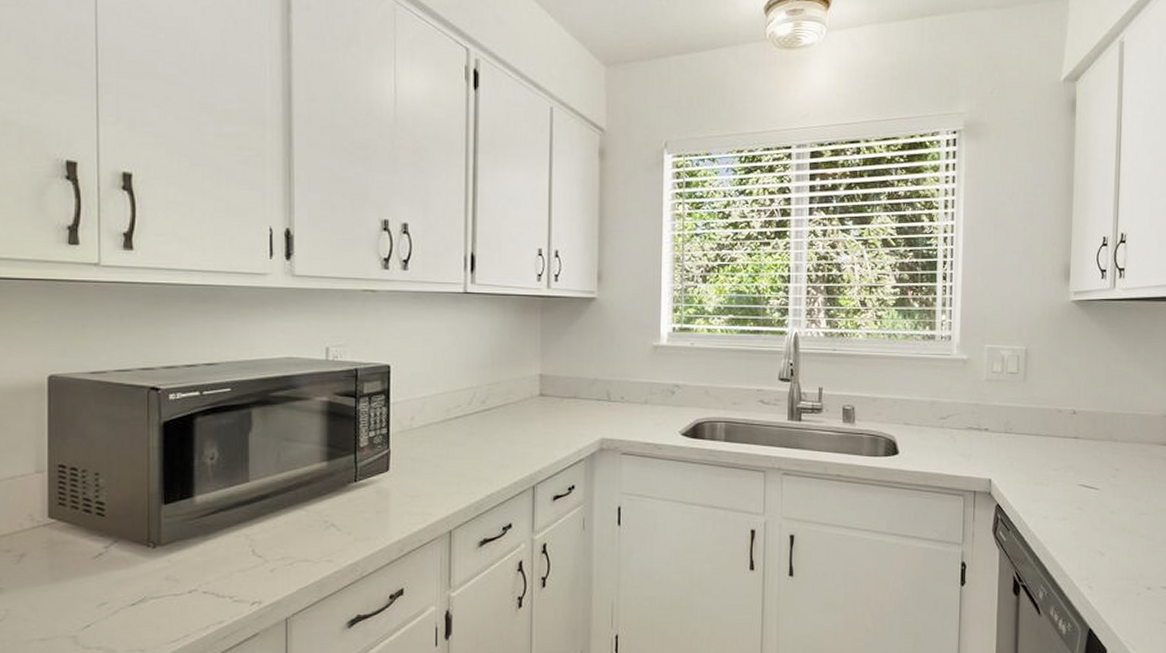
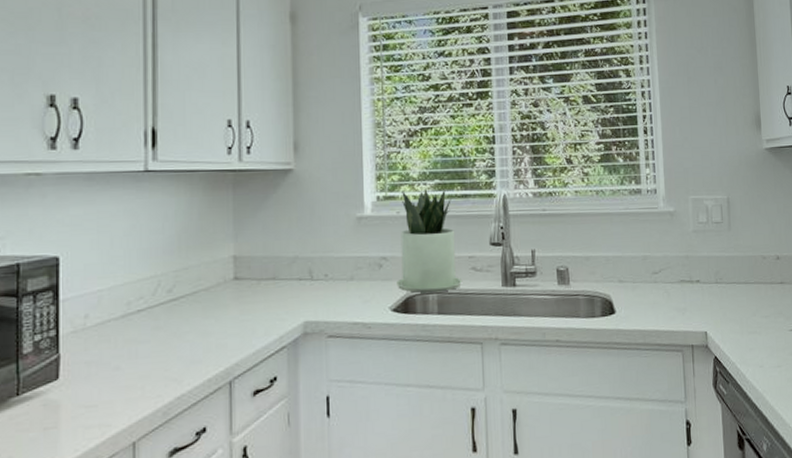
planter: none [687,323,750,421] -> present [396,189,463,293]

